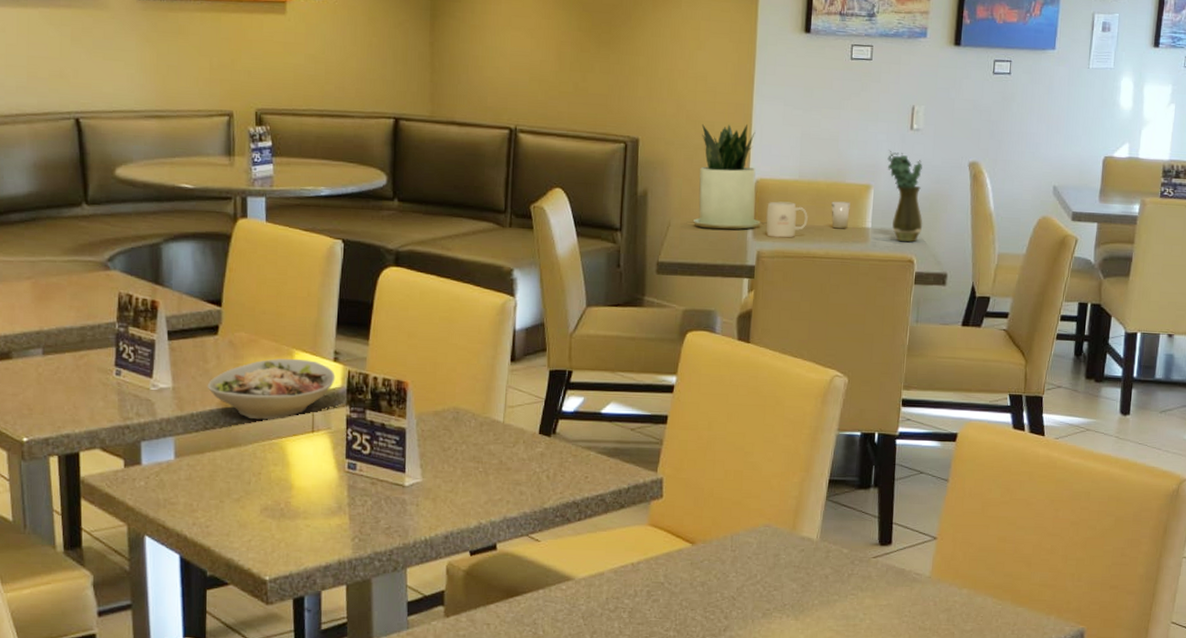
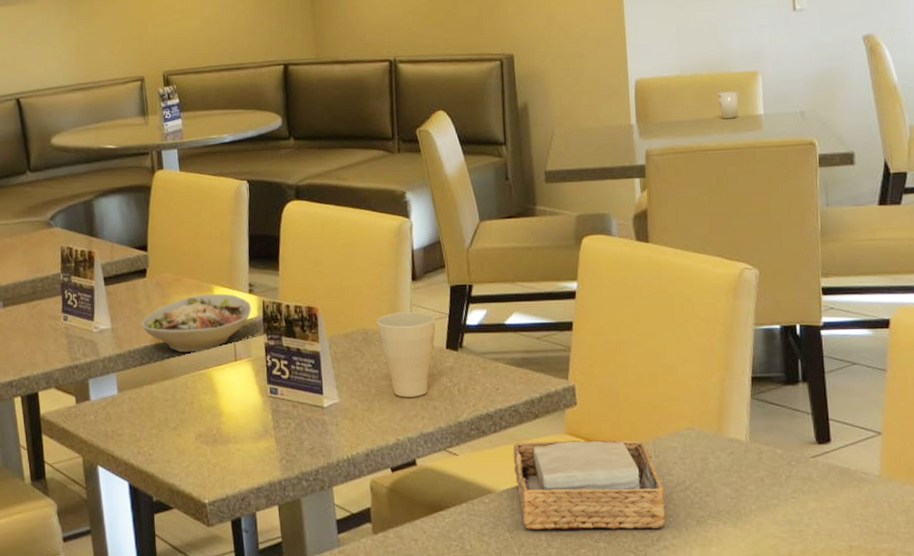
cup: none [469,393,531,481] -> present [376,311,436,397]
napkin holder: none [594,531,737,620] -> present [513,440,666,530]
planter: present [692,124,761,230] -> none [574,28,646,134]
mug: present [766,201,808,239] -> none [650,98,695,136]
vase: present [887,150,923,242] -> none [772,34,821,125]

